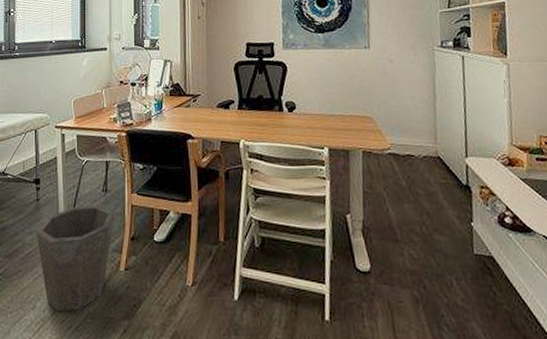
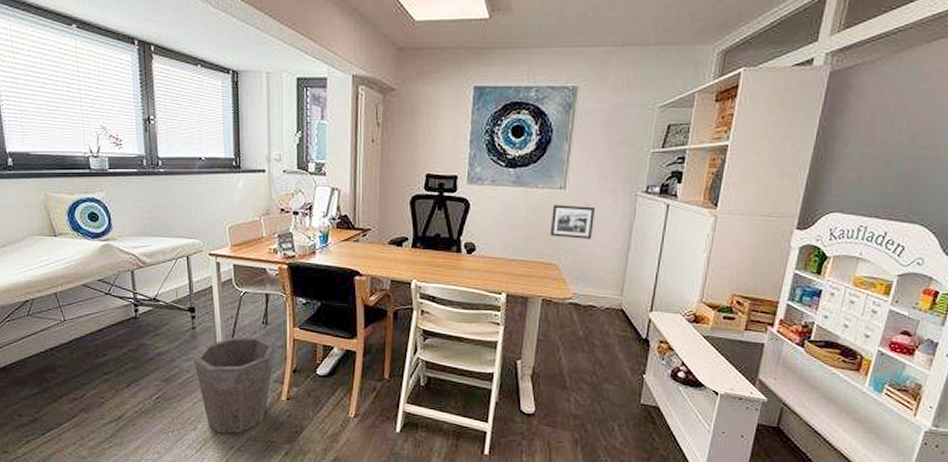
picture frame: none [360,62,400,92] -> present [550,205,596,239]

